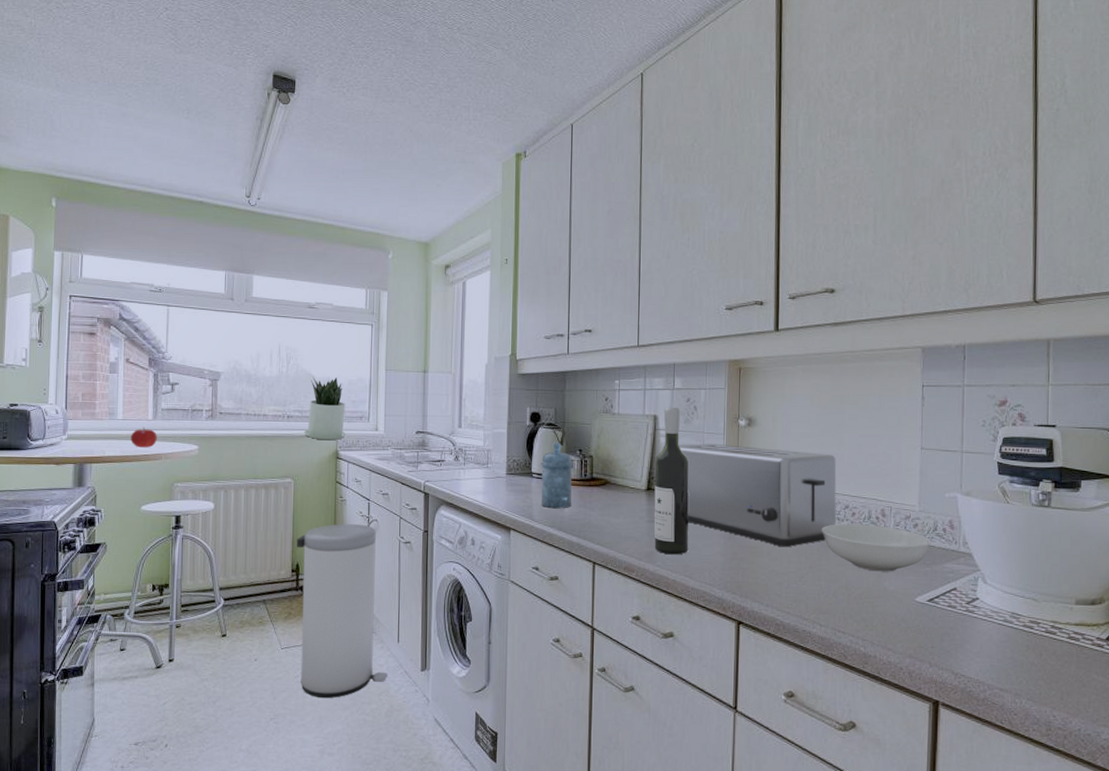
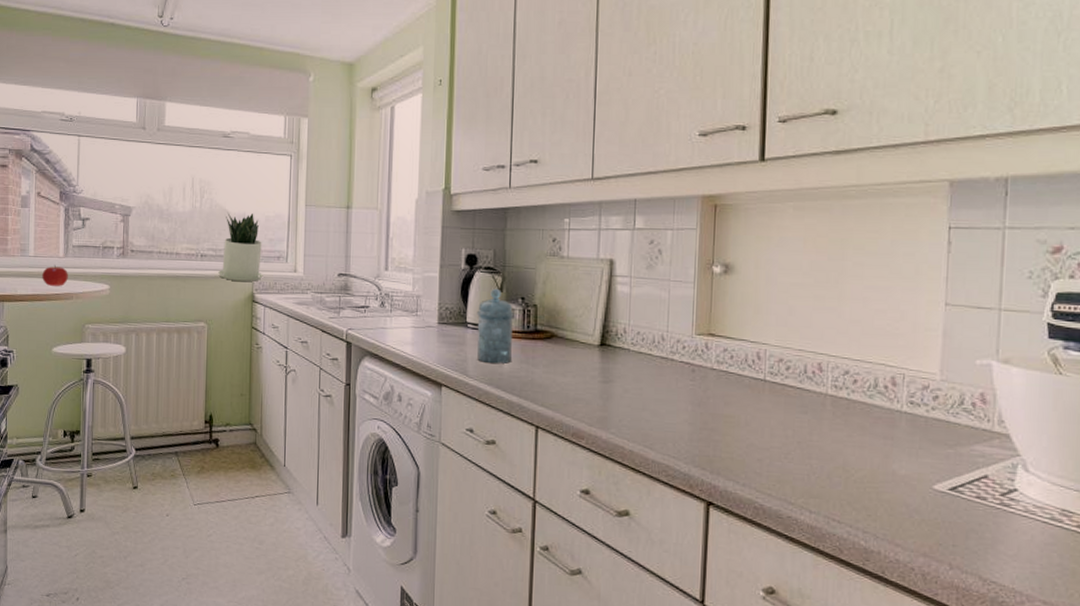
pedal bin: present [297,524,388,698] -> none [210,373,306,561]
bottle: present [654,407,689,555] -> none [608,250,652,422]
toaster: present [678,443,837,546] -> none [638,293,835,417]
bowl: present [821,524,931,572] -> none [813,392,955,453]

